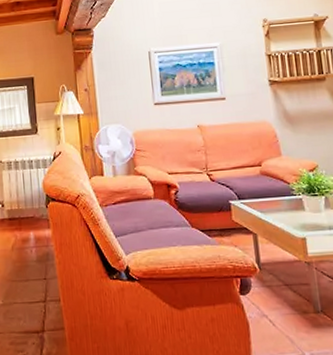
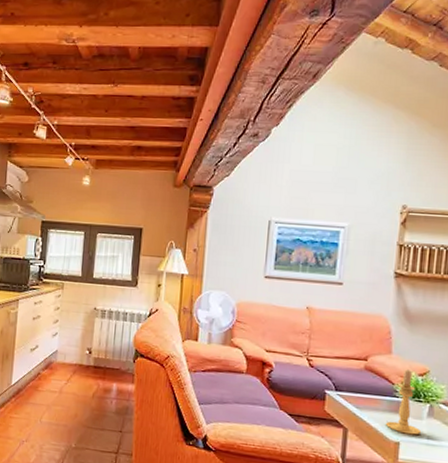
candle holder: none [290,168,323,229] -> present [386,369,422,435]

